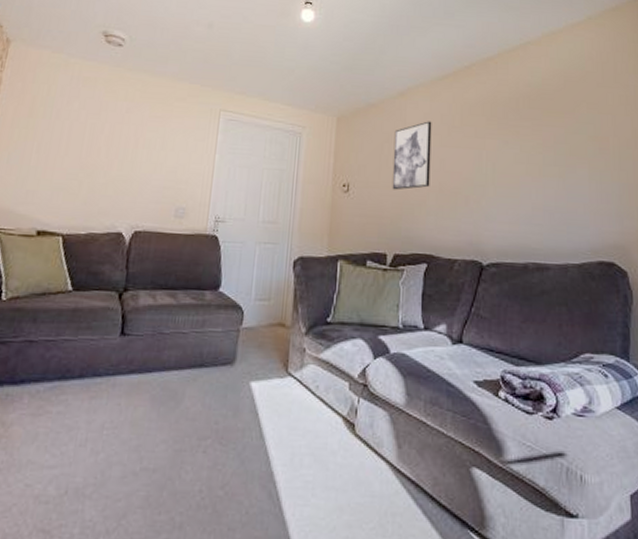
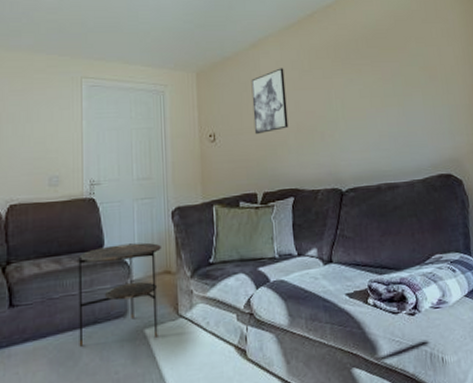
side table: none [183,287,278,393] -> present [78,242,161,347]

